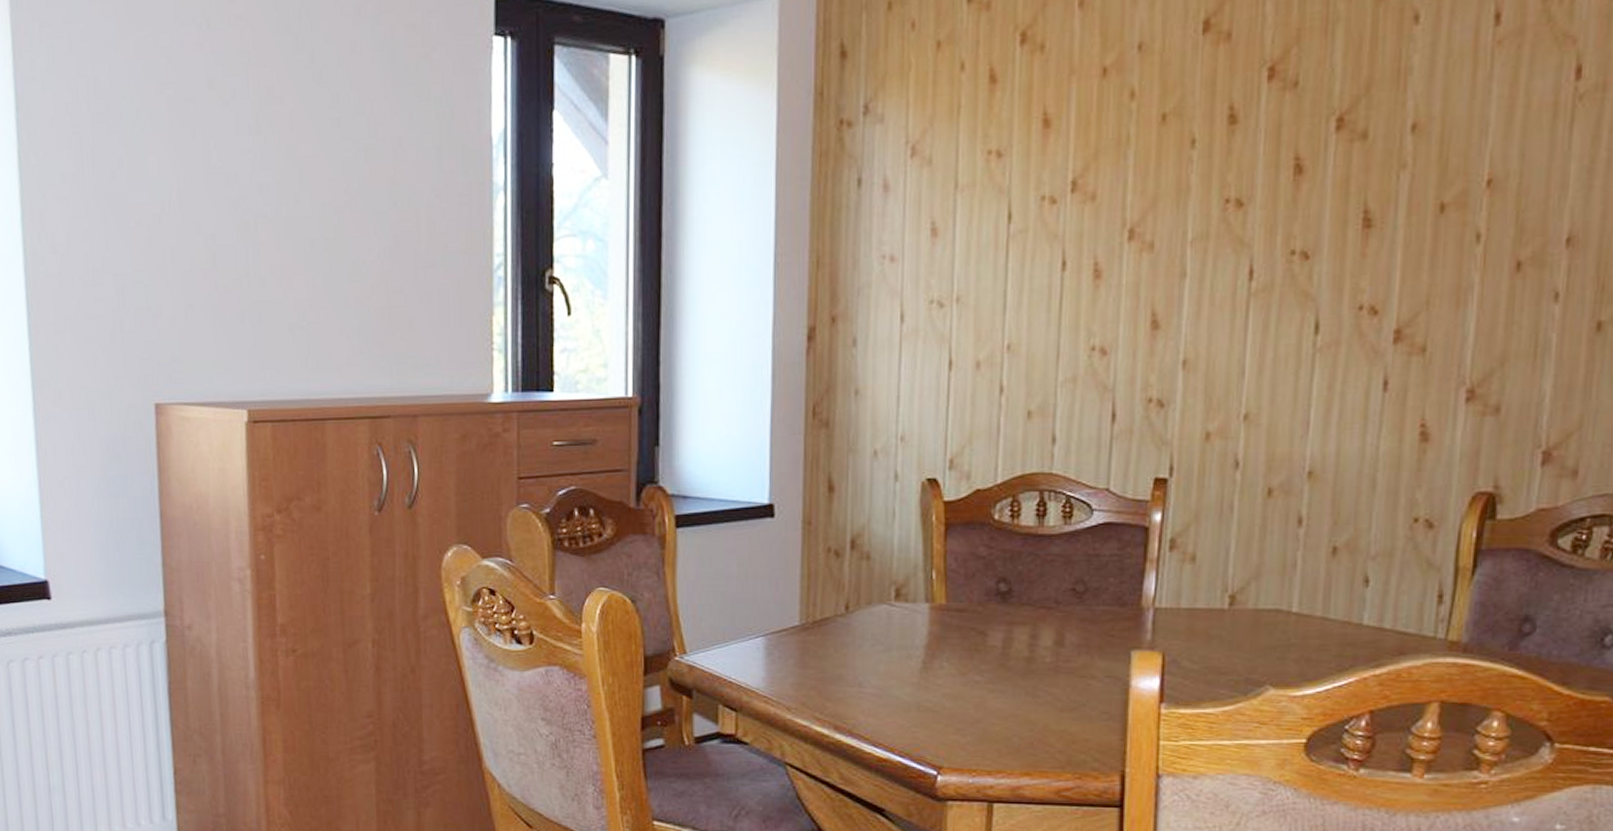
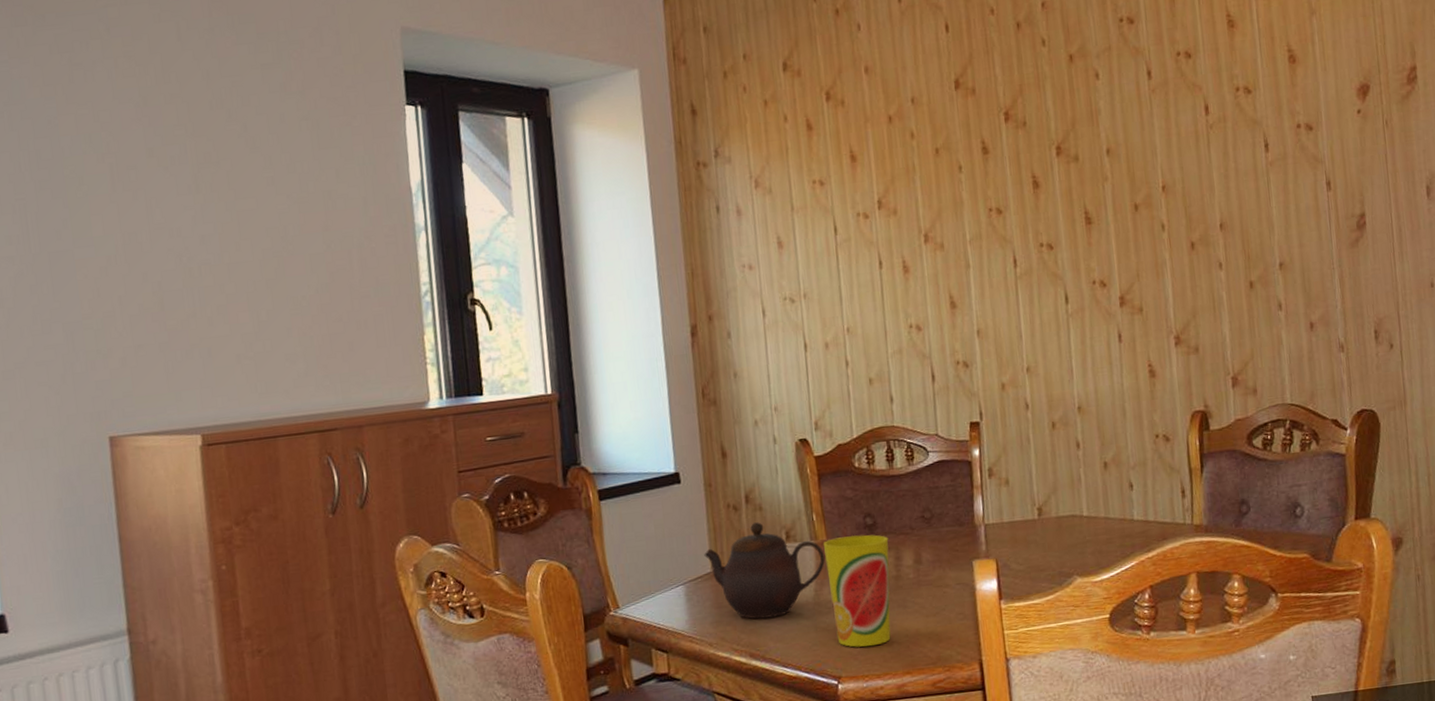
teapot: none [793,573,942,687] -> present [704,522,826,619]
cup: none [940,603,1025,736] -> present [823,534,891,647]

